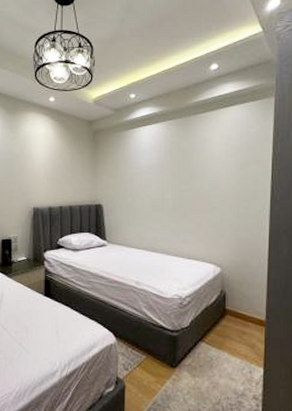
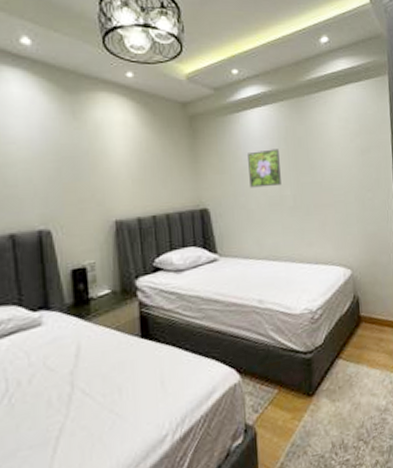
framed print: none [137,160,164,191] -> present [248,149,281,188]

